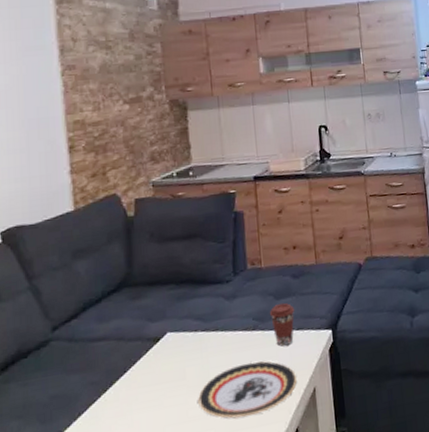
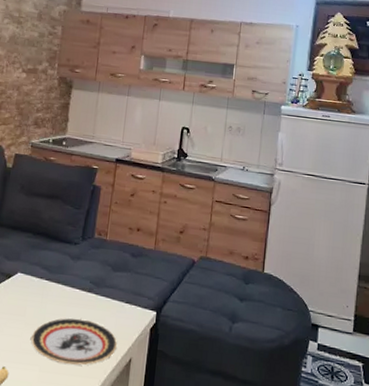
coffee cup: present [269,303,295,347] -> none [105,275,128,314]

